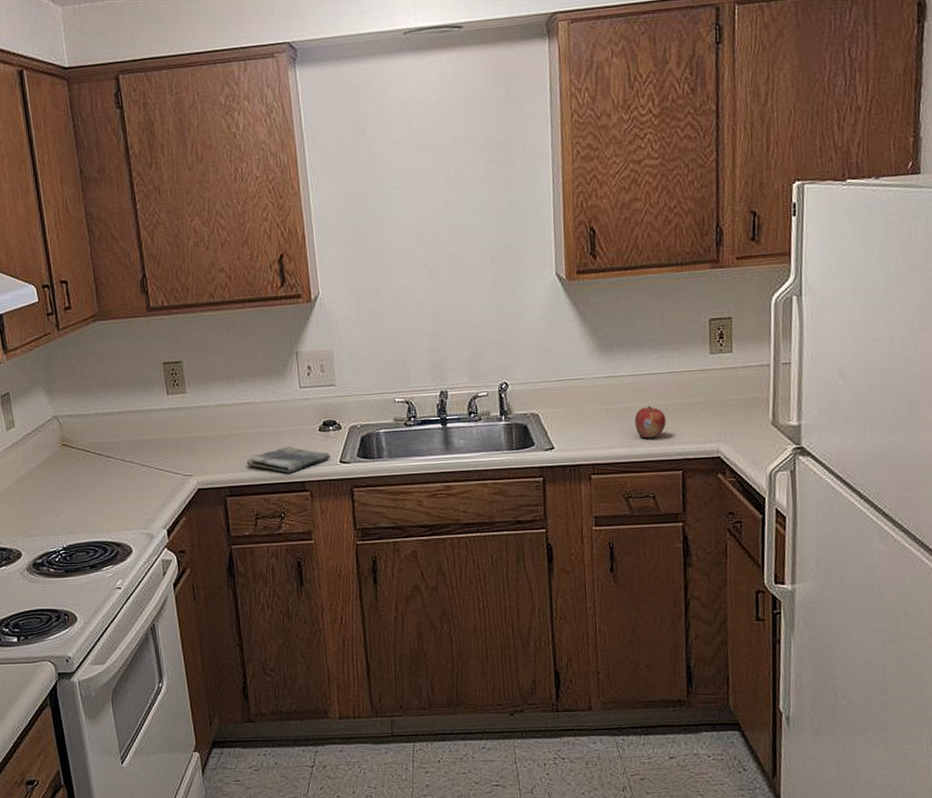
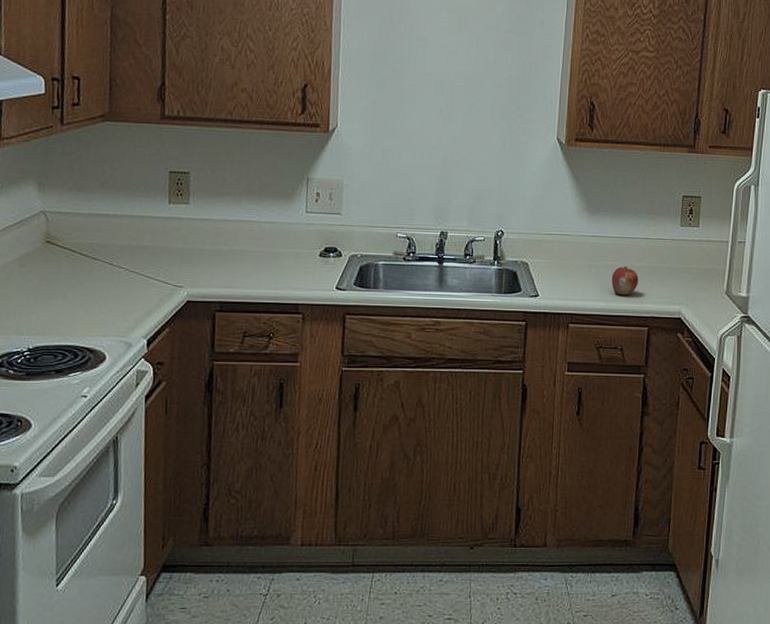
dish towel: present [246,446,330,473] -> none [241,268,327,294]

